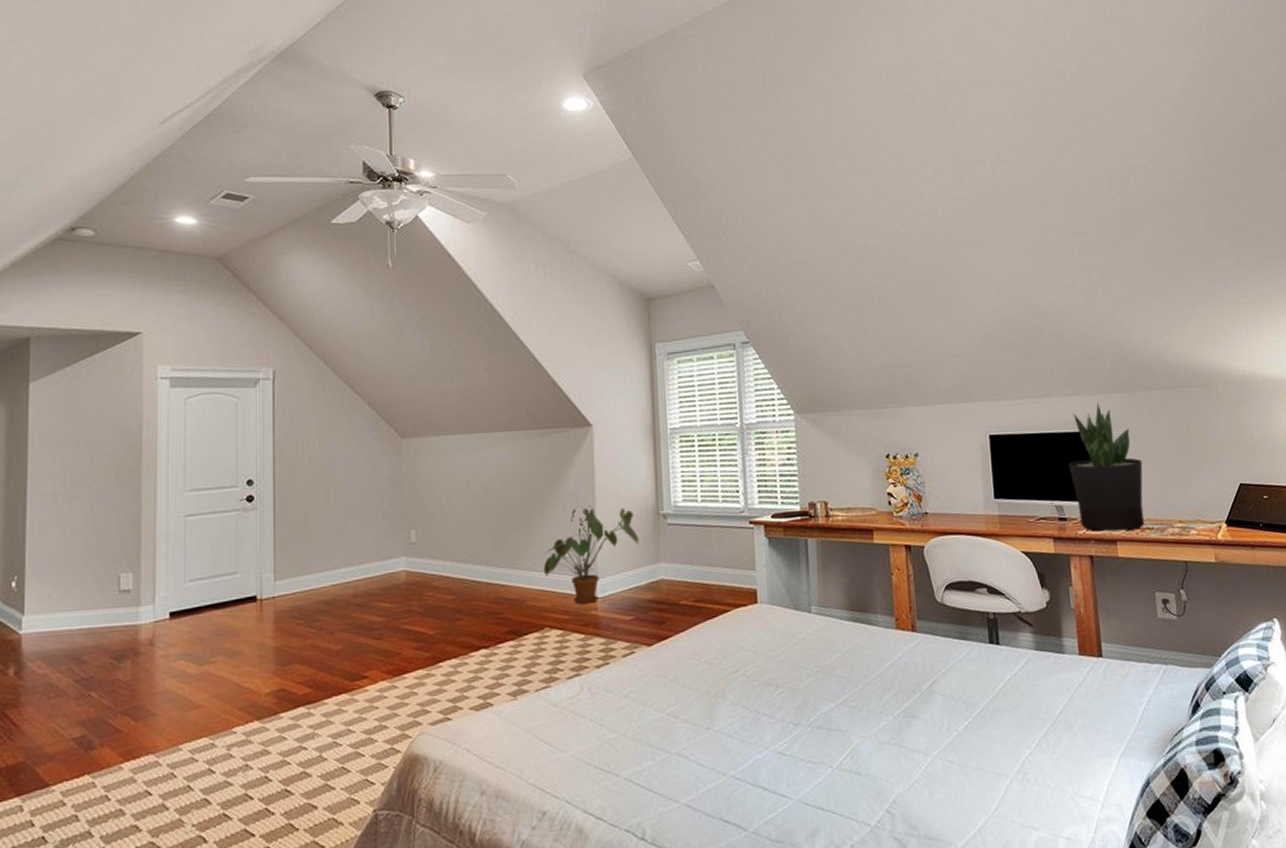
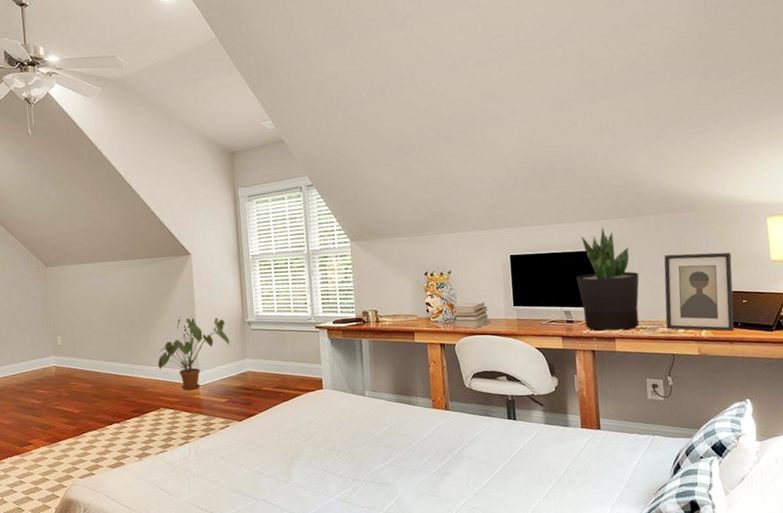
books: none [919,492,968,527] -> present [452,301,492,329]
picture frame: none [1170,437,1256,534] -> present [664,252,735,332]

